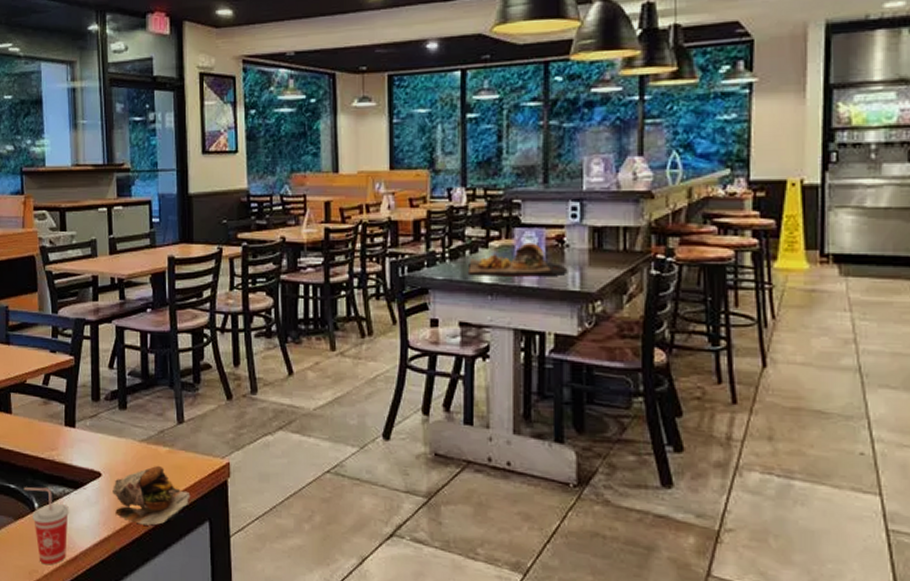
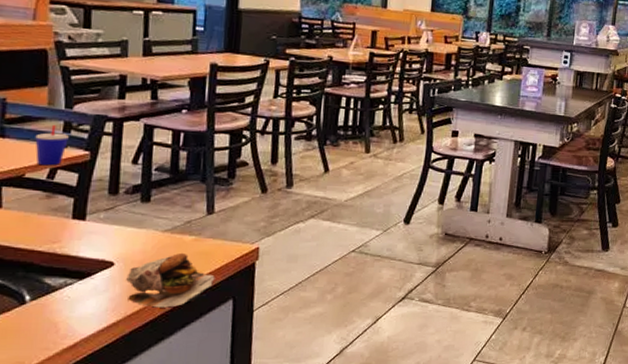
beverage cup: present [23,487,70,565] -> none [11,280,72,356]
beverage cup: none [32,330,57,372] -> present [35,124,69,166]
food tray: present [467,242,568,277] -> none [484,78,557,104]

